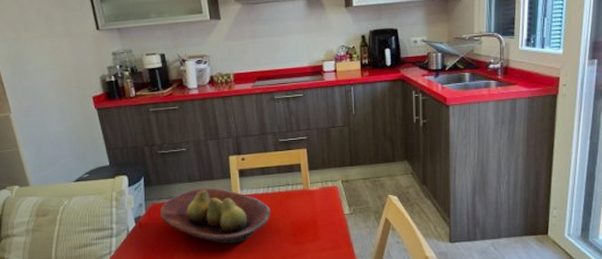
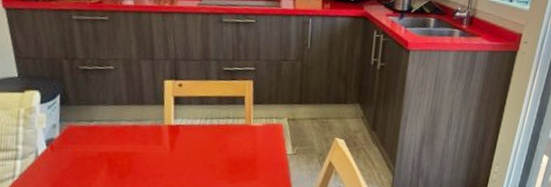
fruit bowl: present [160,187,271,244] -> none [77,113,207,177]

